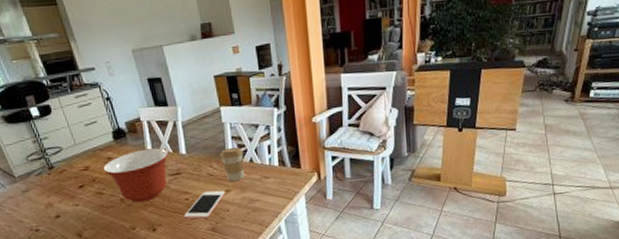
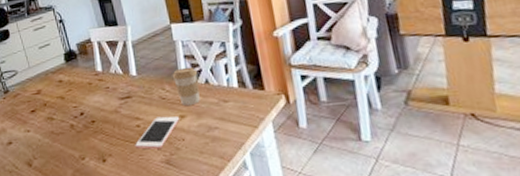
mixing bowl: present [103,148,169,203] -> none [54,69,119,129]

